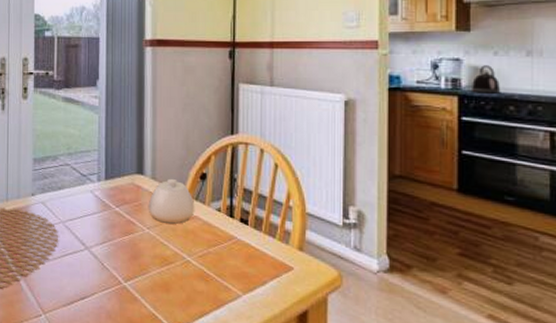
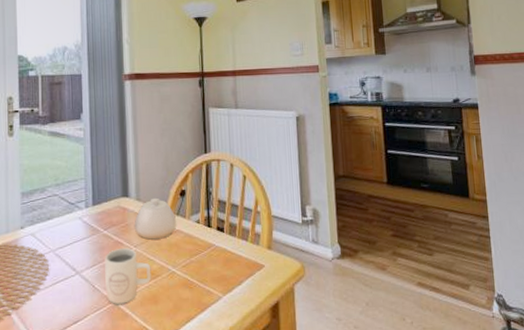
mug: none [114,227,164,287] -> present [104,247,152,304]
kettle: present [472,65,501,94] -> none [390,81,412,103]

